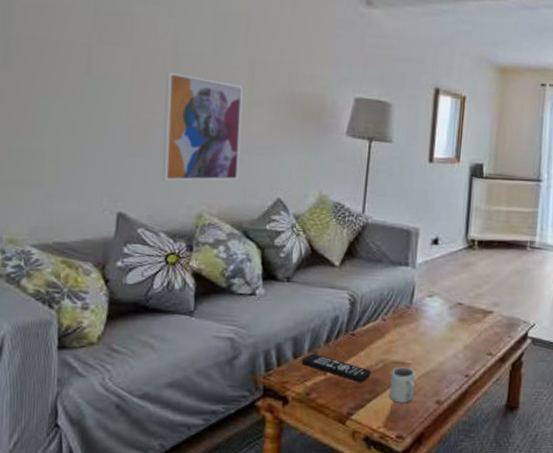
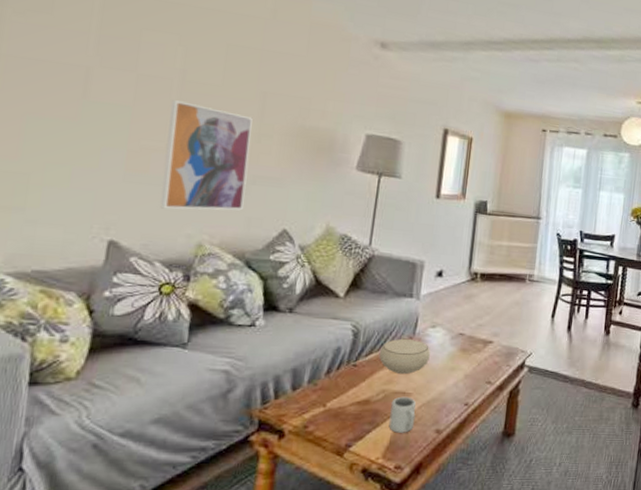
remote control: present [301,353,371,382] -> none [300,385,372,413]
bowl: none [376,308,428,344] -> present [379,339,430,374]

